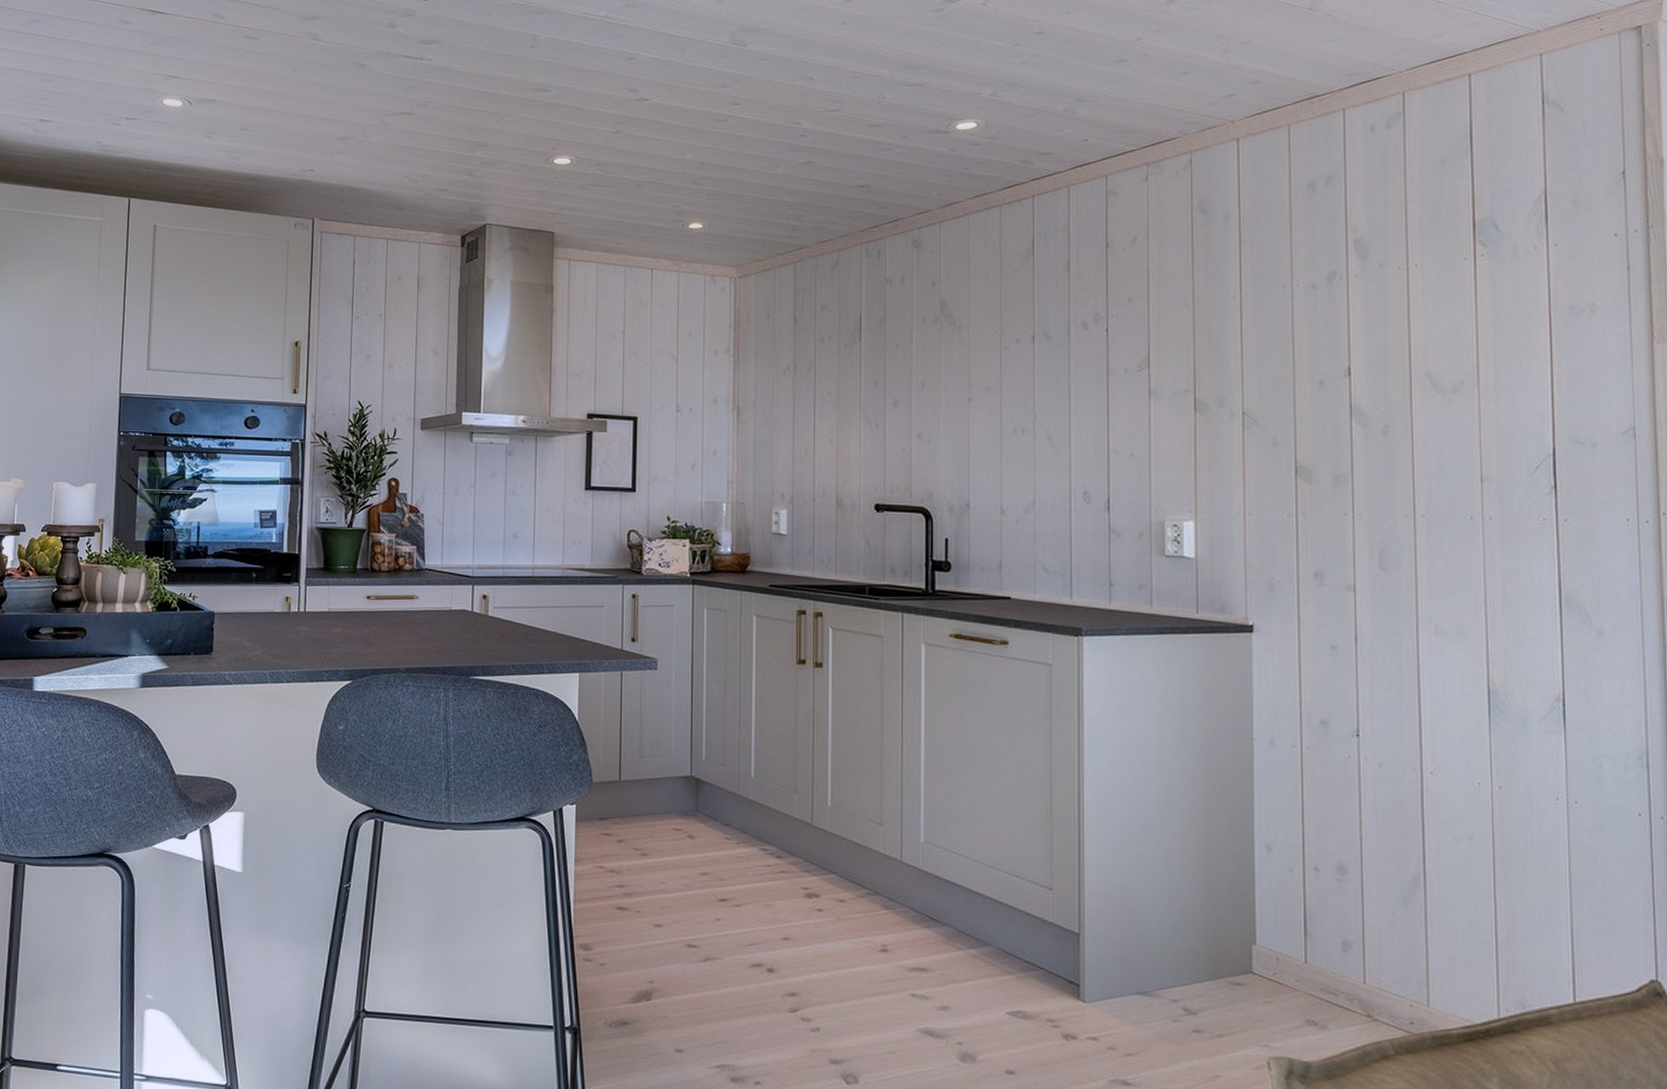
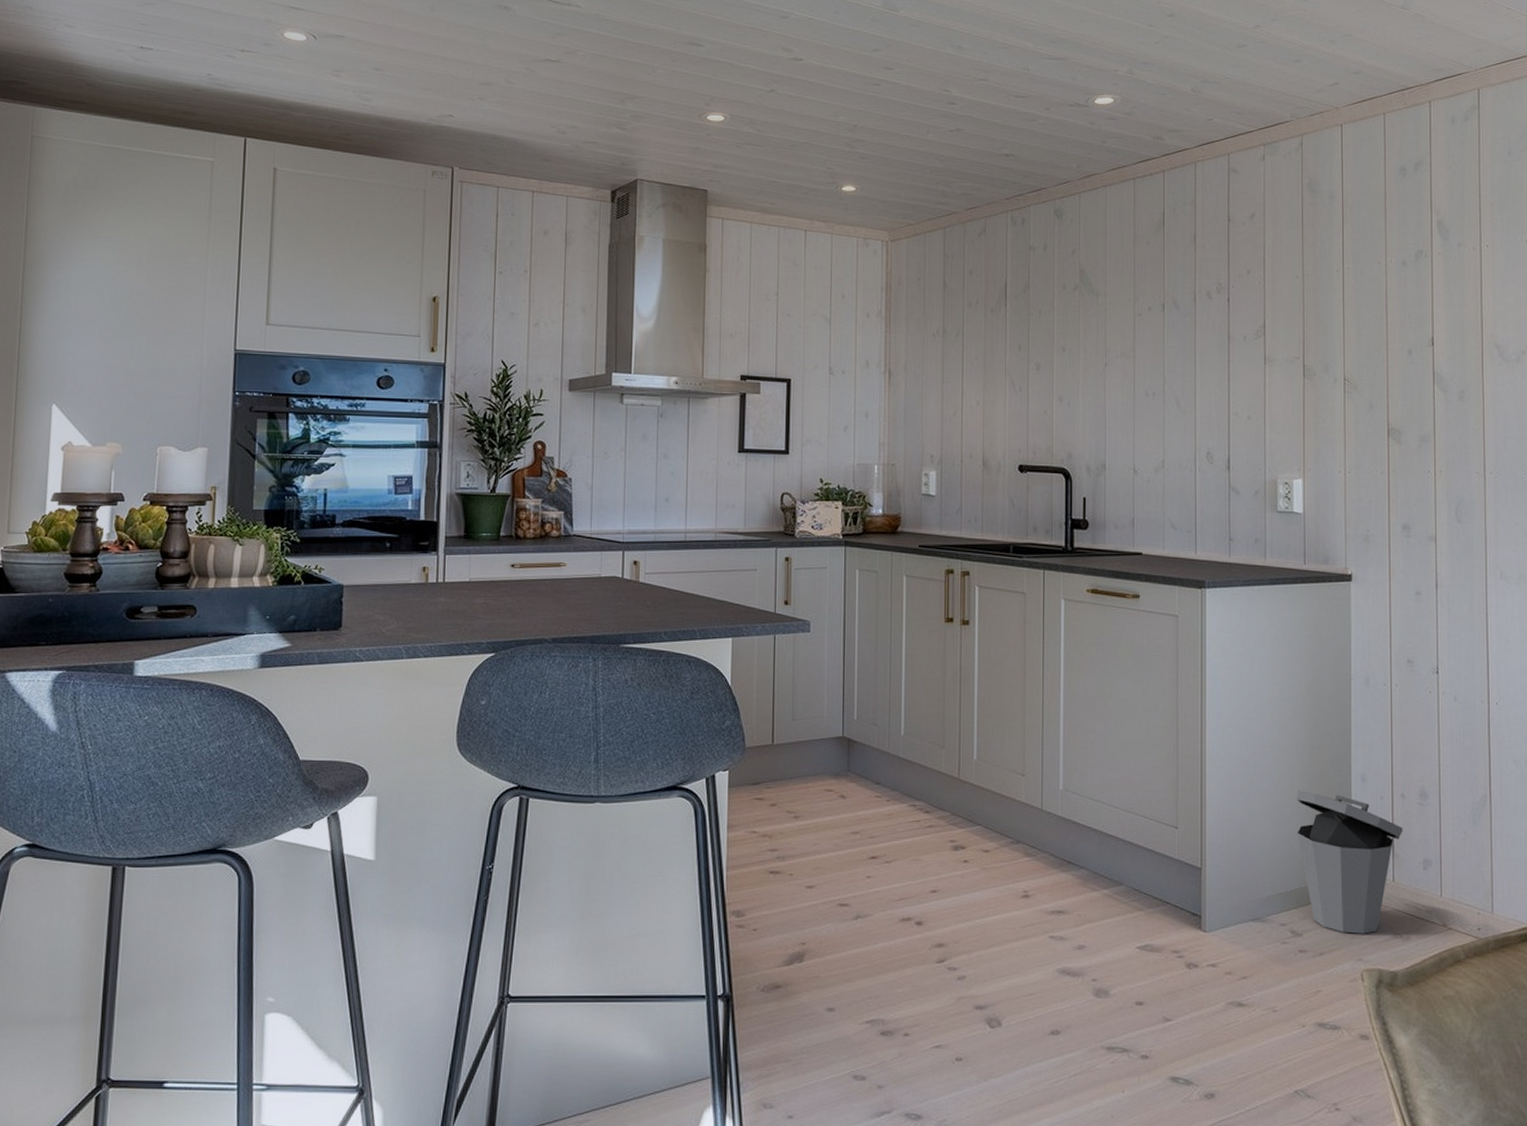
trash can: none [1189,856,1317,1018] -> present [1297,790,1403,934]

